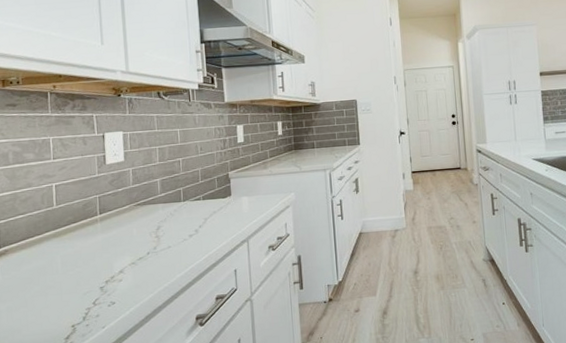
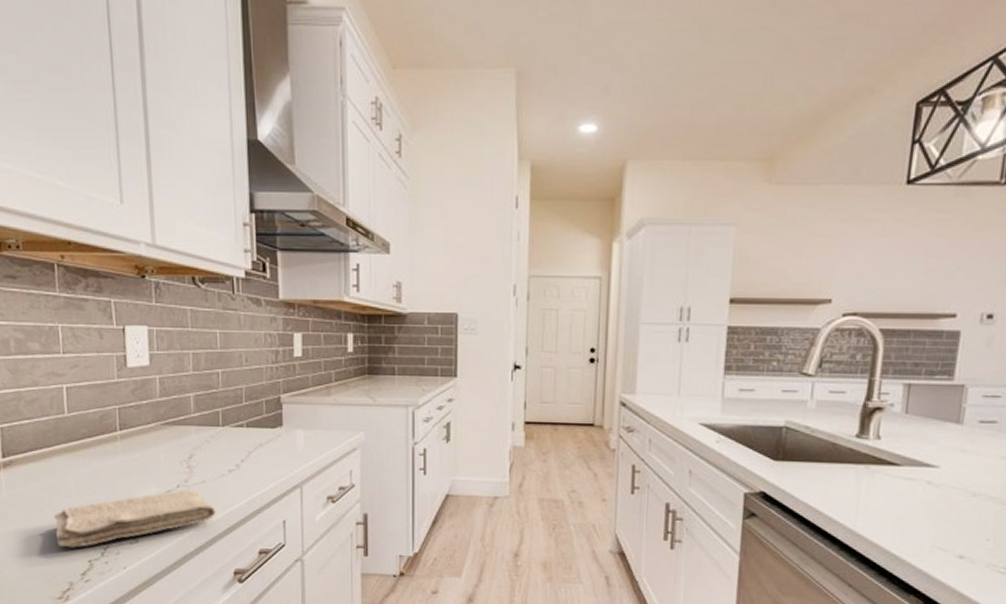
washcloth: none [42,254,180,318] -> present [53,489,216,548]

